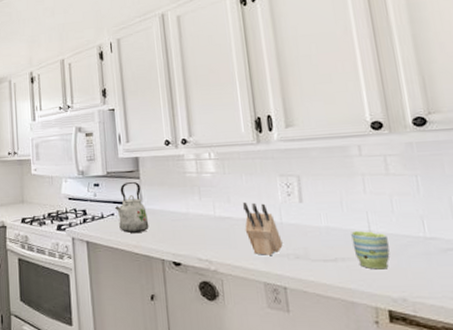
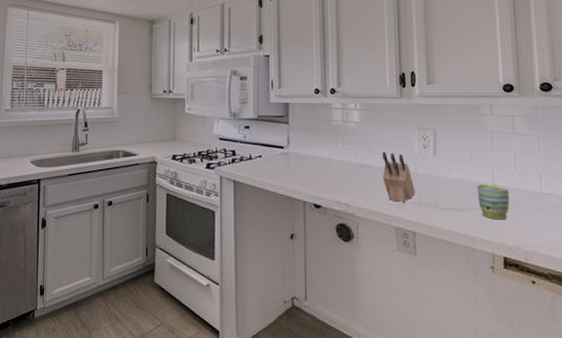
kettle: present [115,181,149,234] -> none [263,126,294,176]

